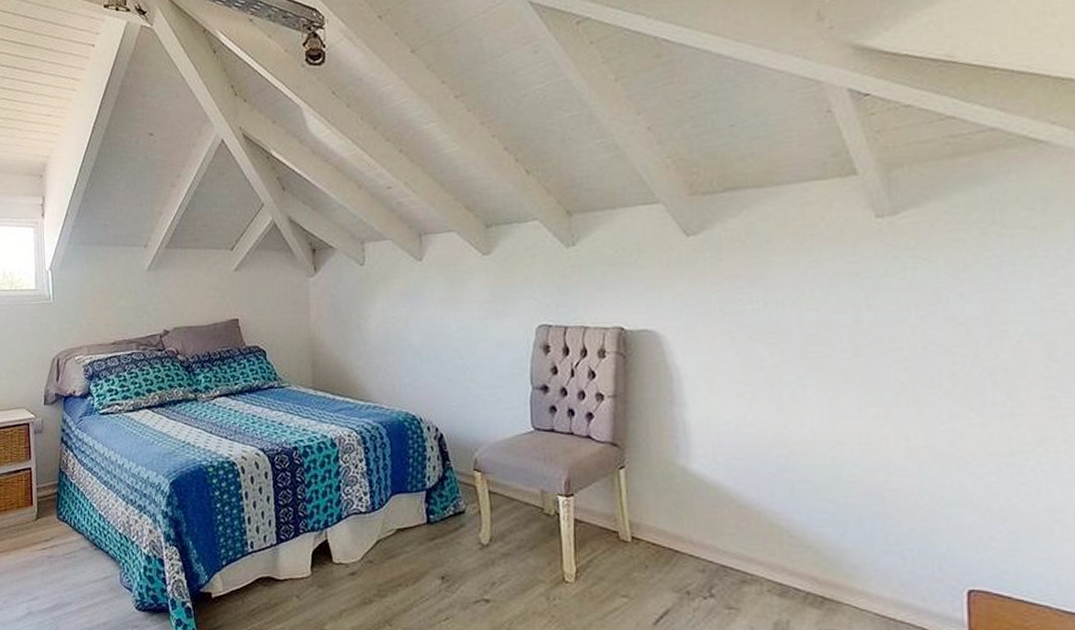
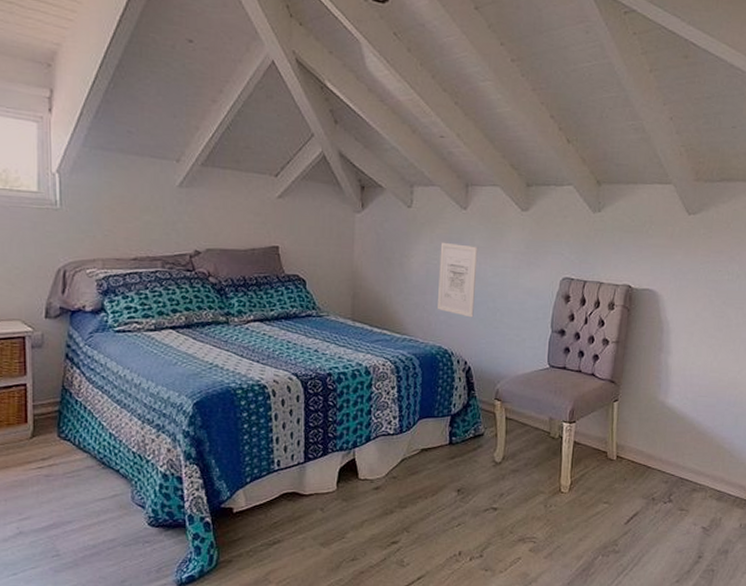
wall art: none [397,298,441,378] -> present [438,242,478,318]

